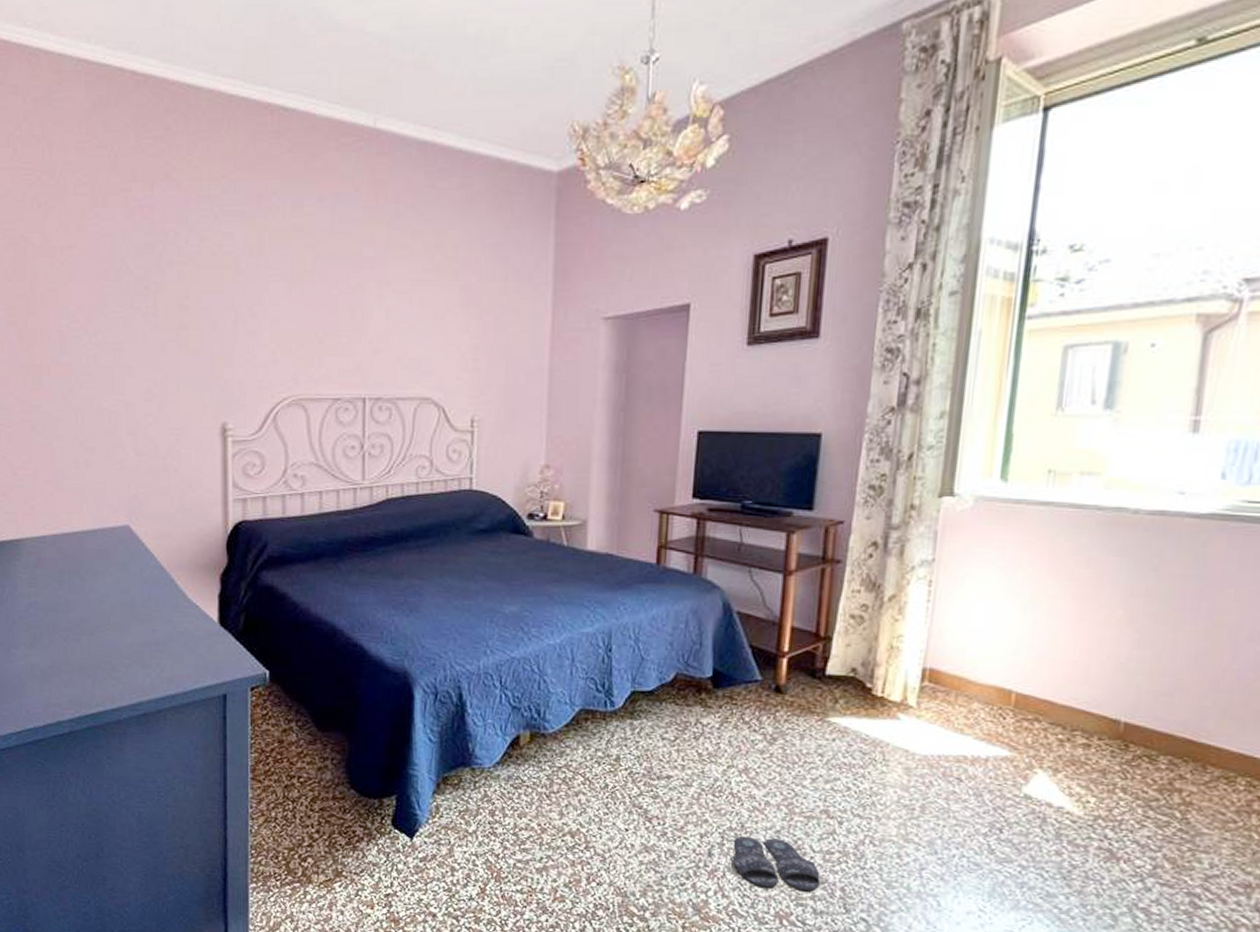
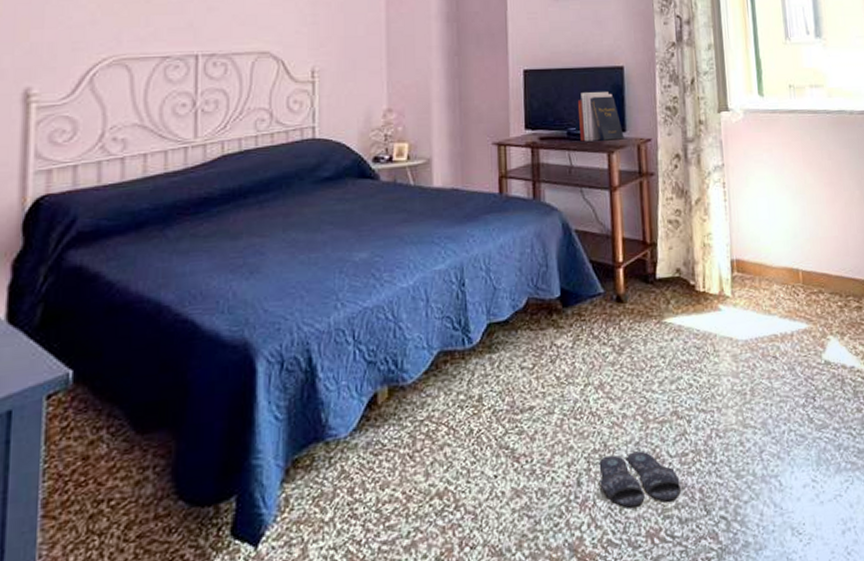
books: none [756,460,811,520] -> present [577,91,624,142]

